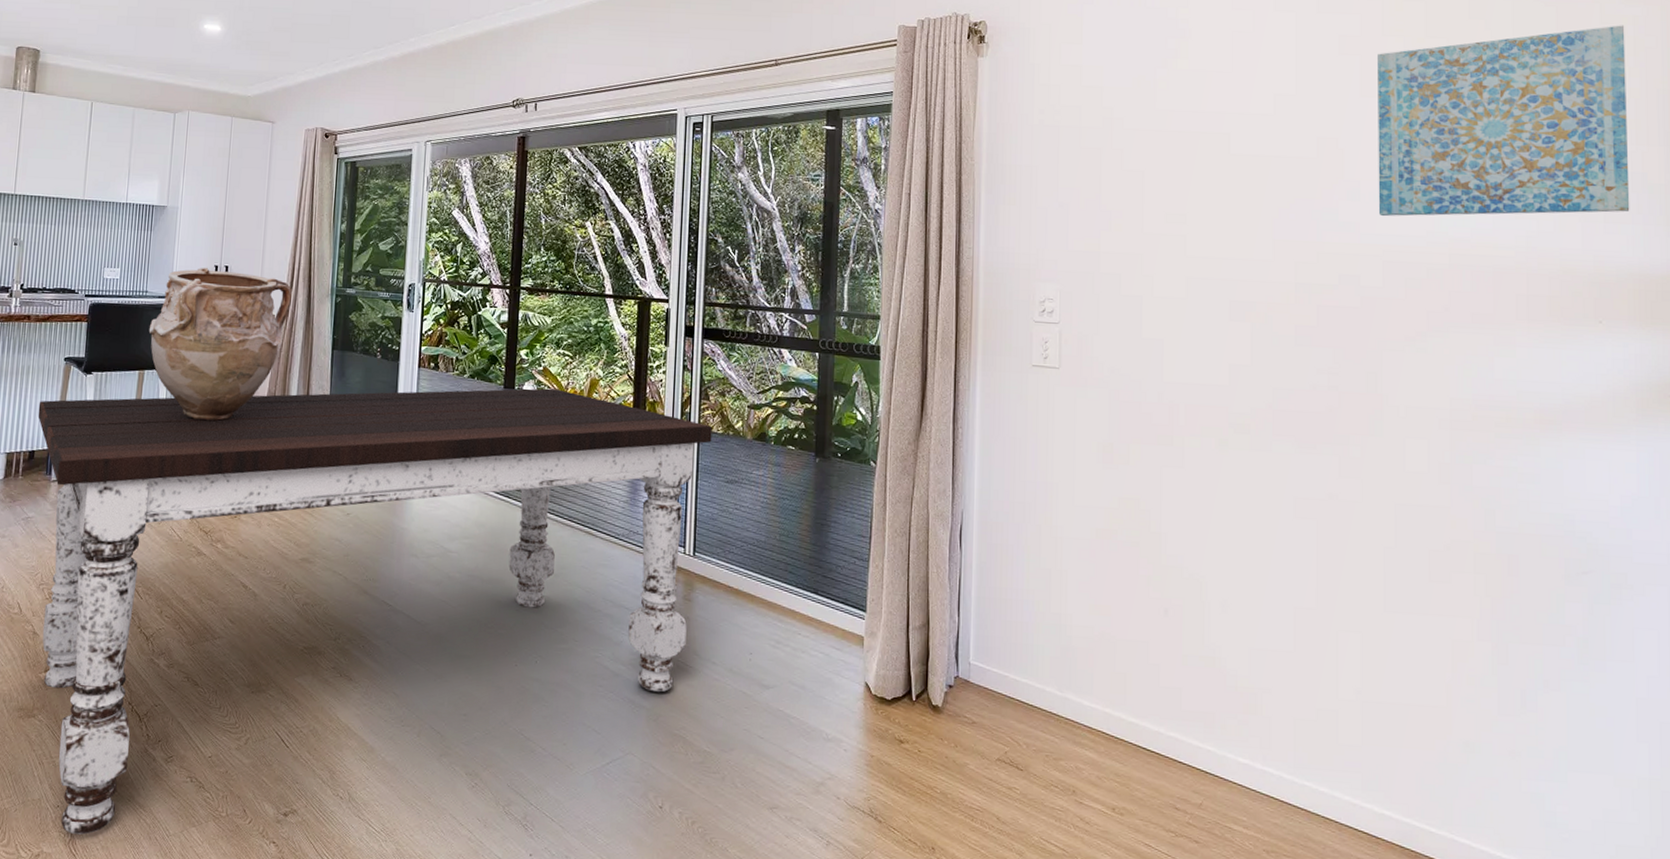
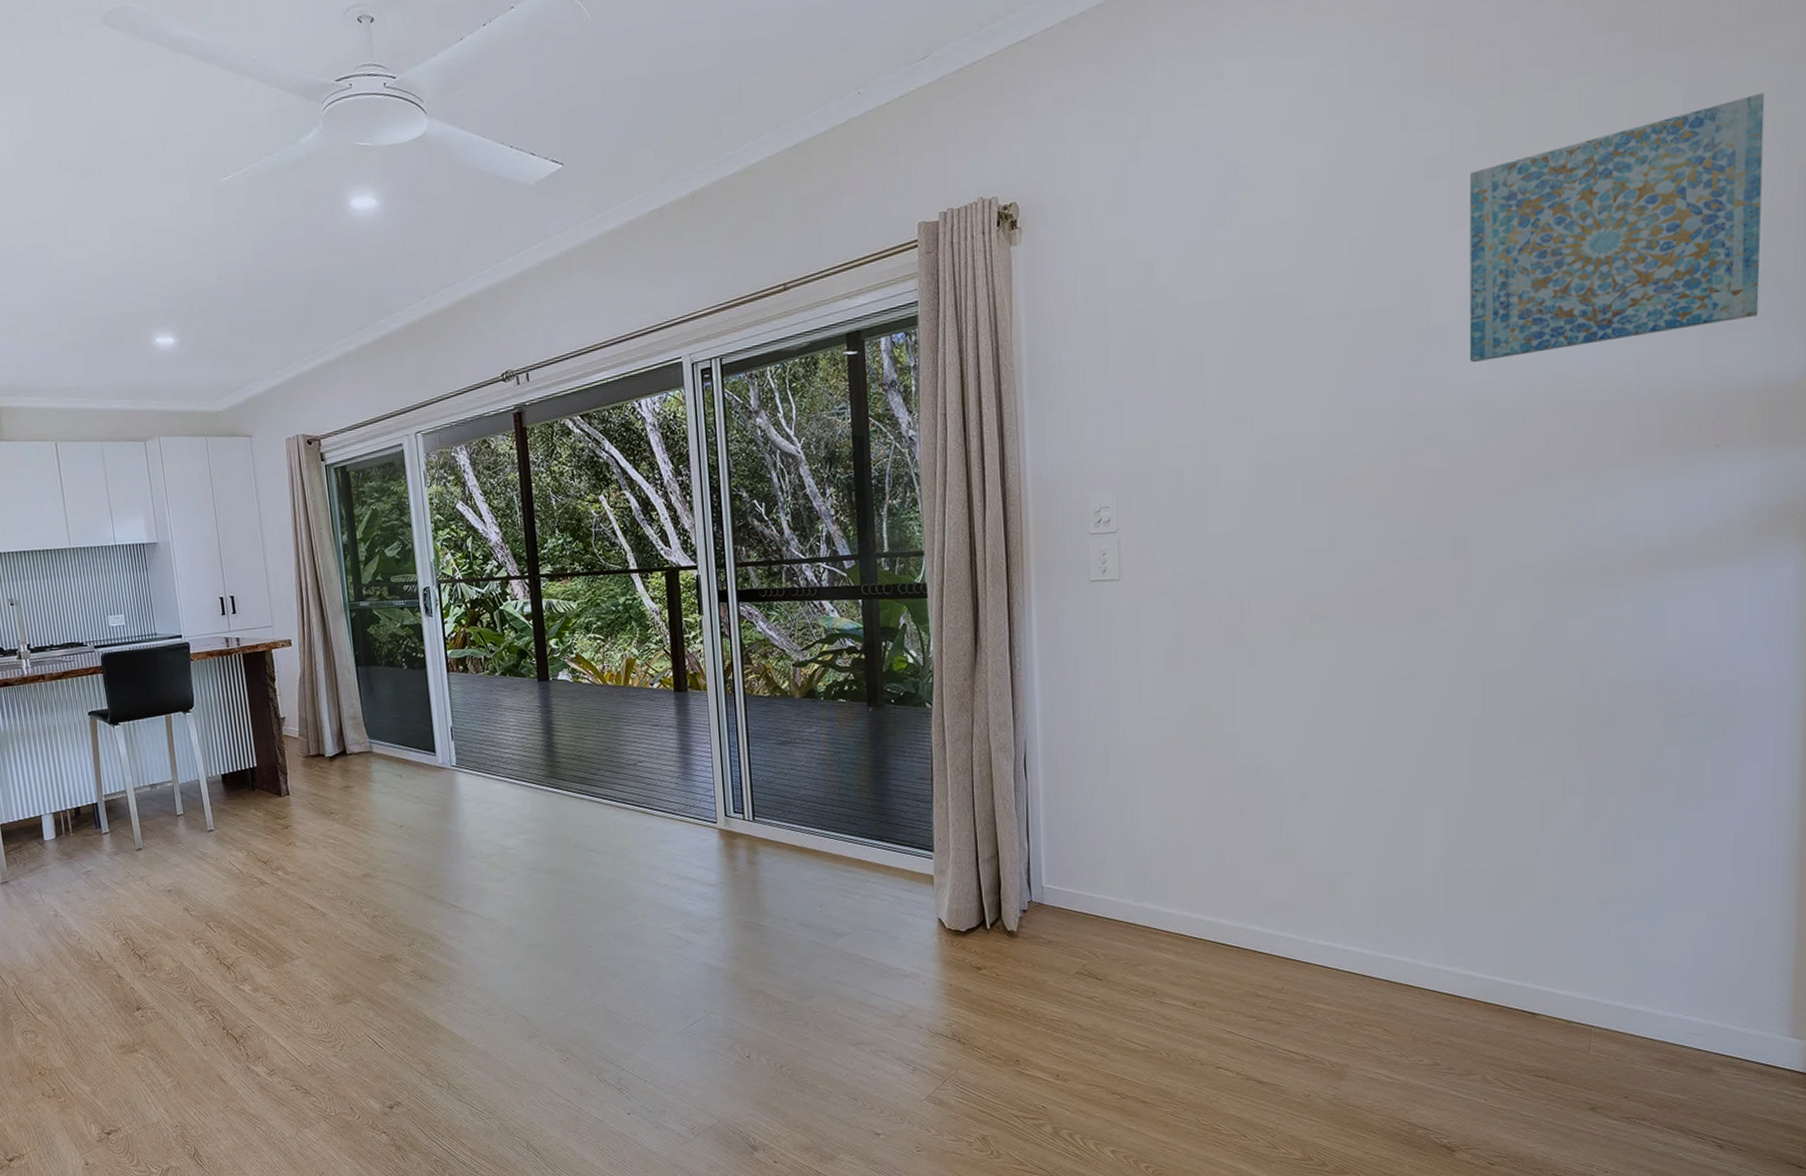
dining table: present [38,388,712,835] -> none [73,674,759,1148]
vase: present [148,267,293,421] -> none [166,600,306,756]

